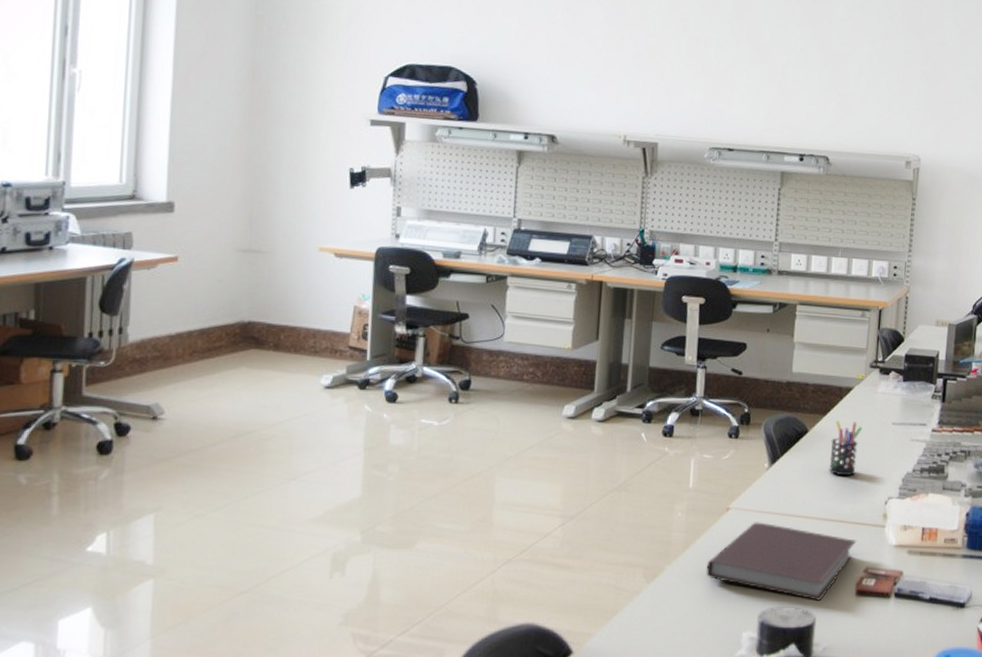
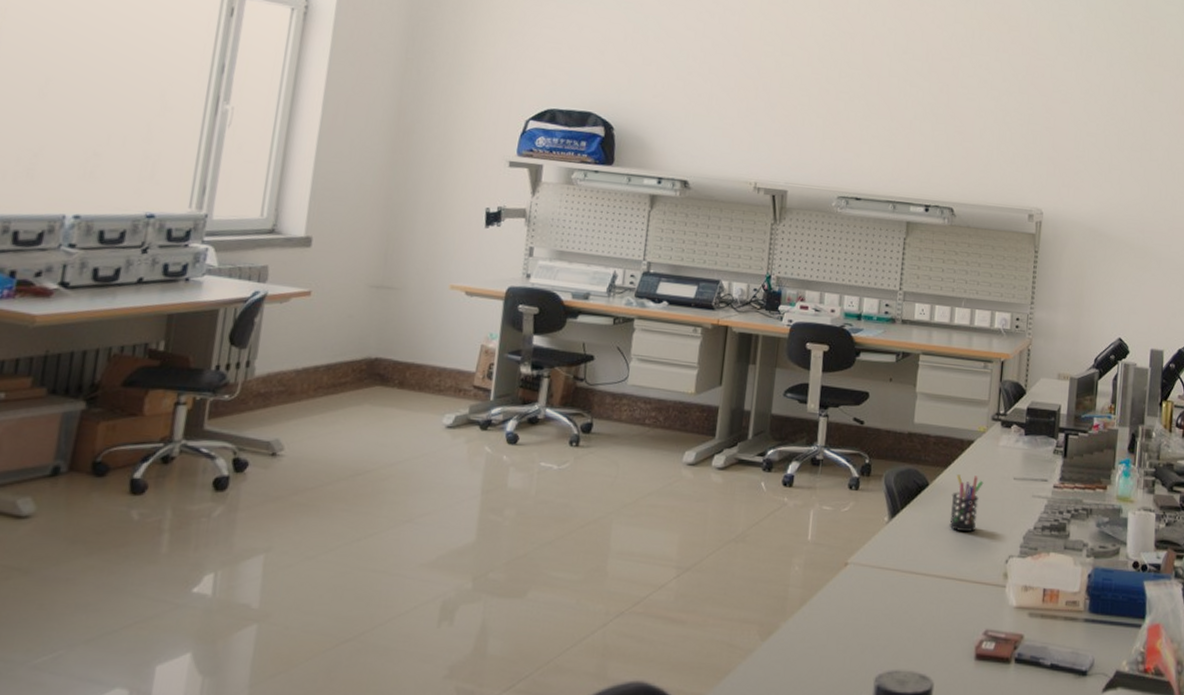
notebook: present [706,522,857,602] -> none [822,578,977,666]

